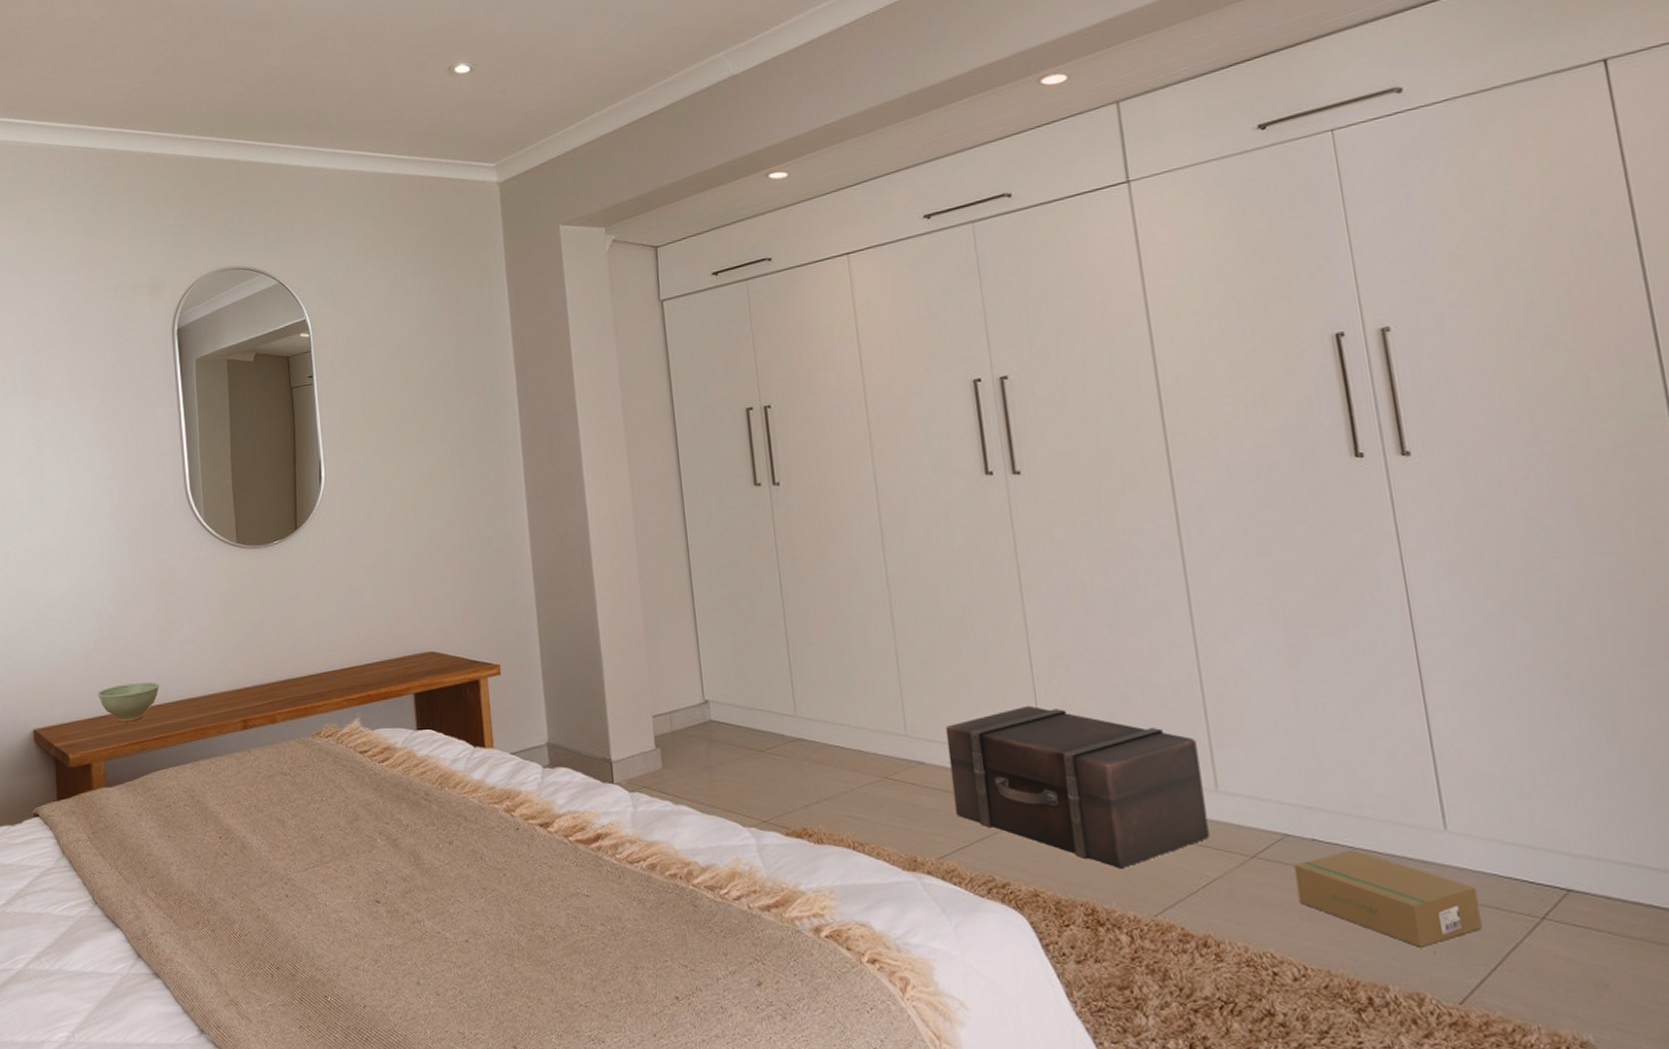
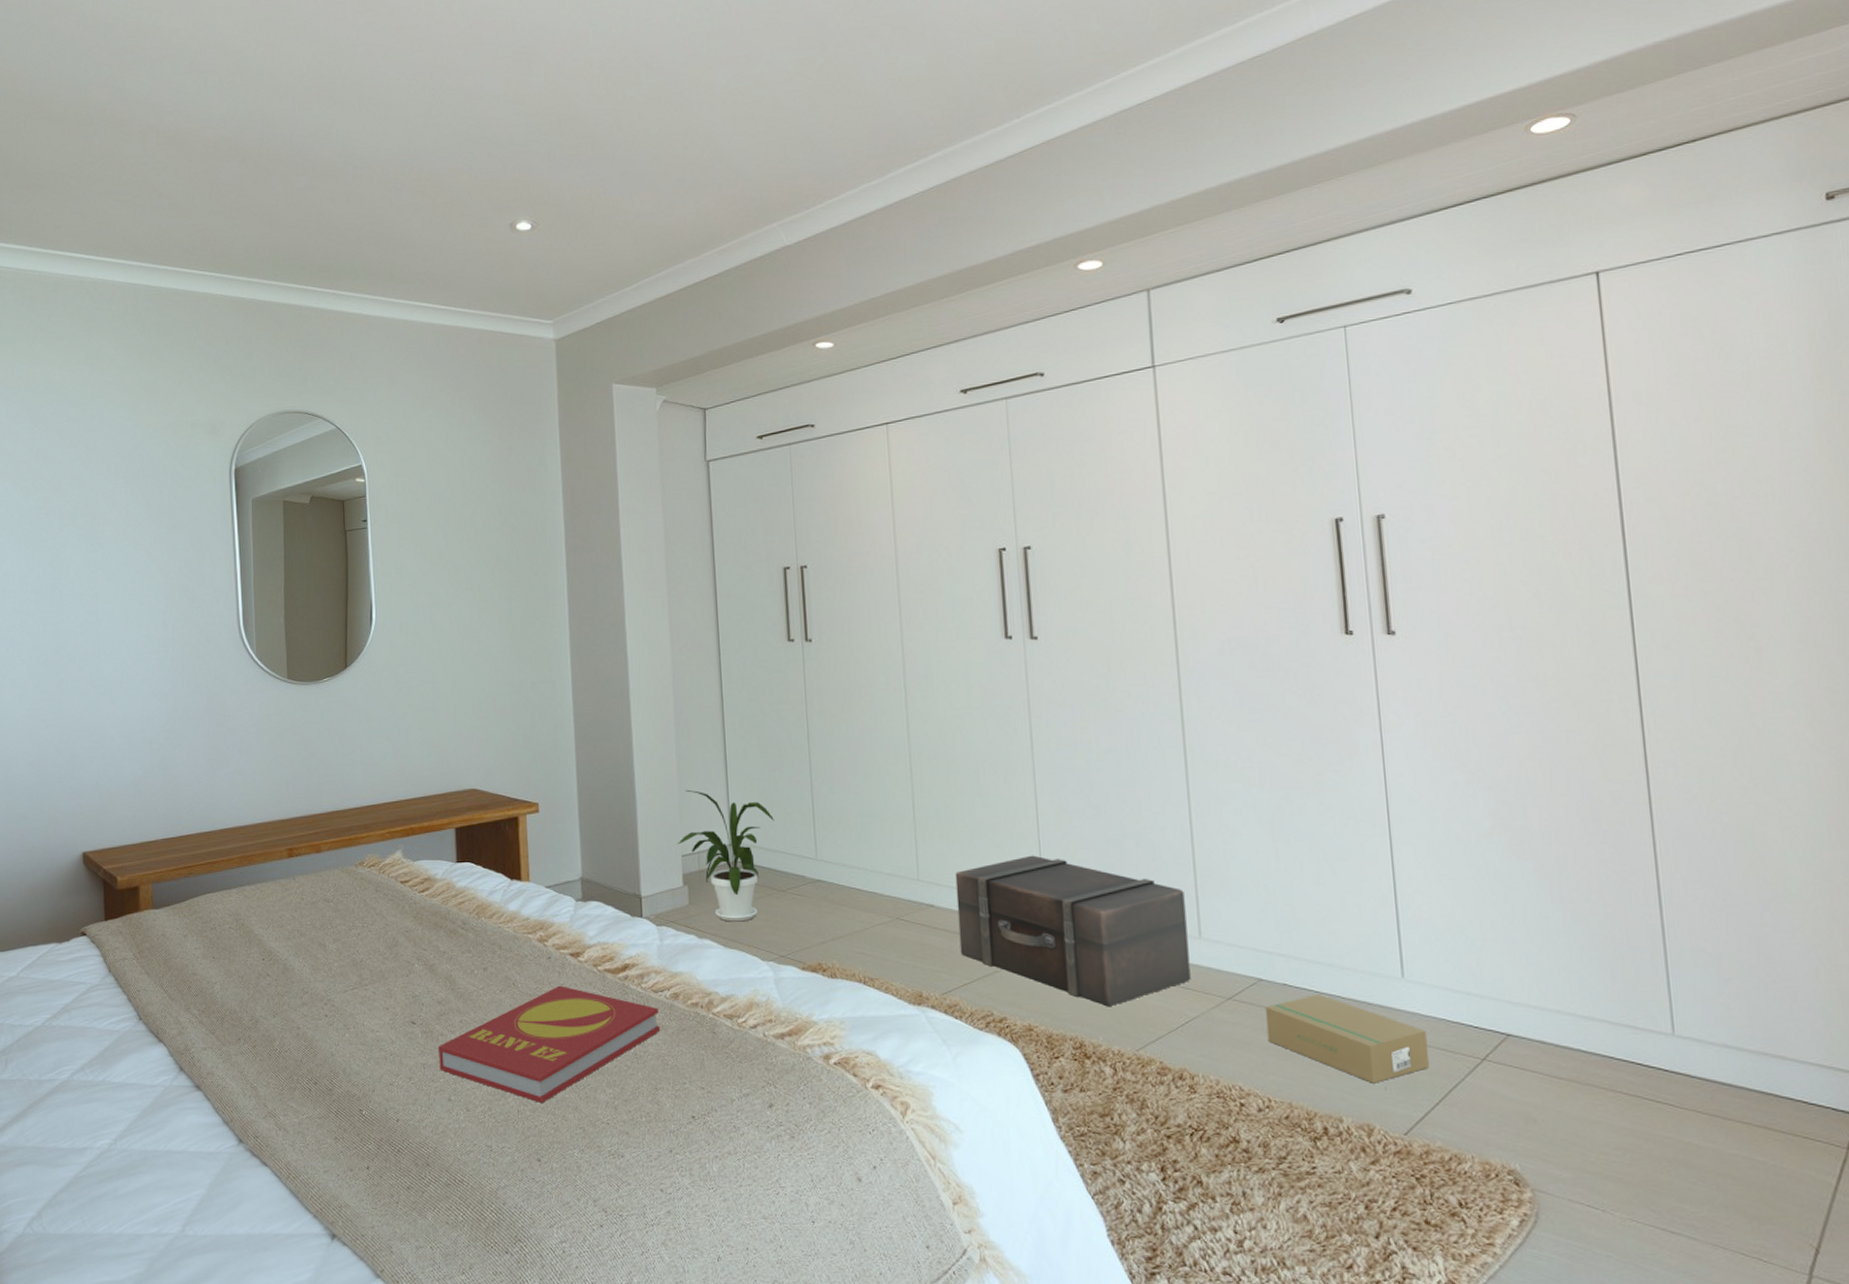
bowl: present [98,682,160,722] -> none [147,810,209,848]
book: none [405,858,638,985] -> present [438,985,661,1102]
house plant: none [645,645,749,786] -> present [675,789,774,922]

